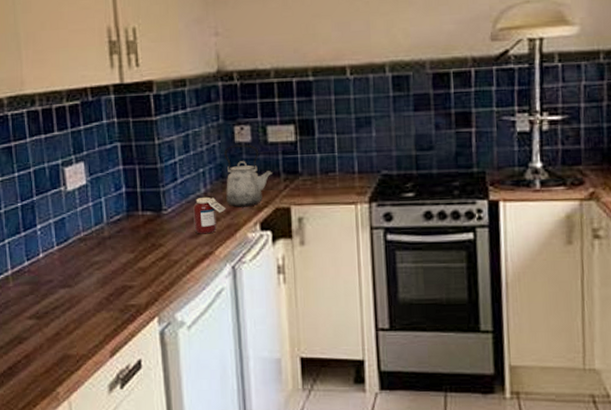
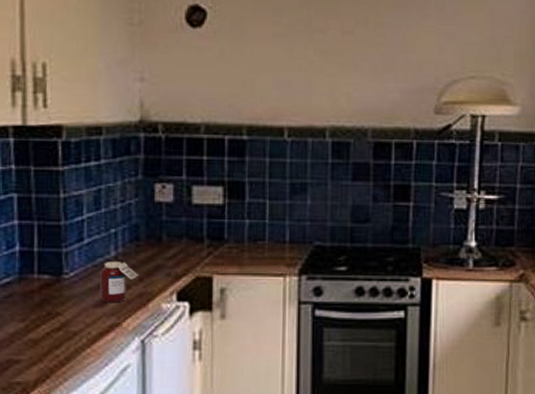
kettle: present [223,144,273,207] -> none [140,204,196,274]

